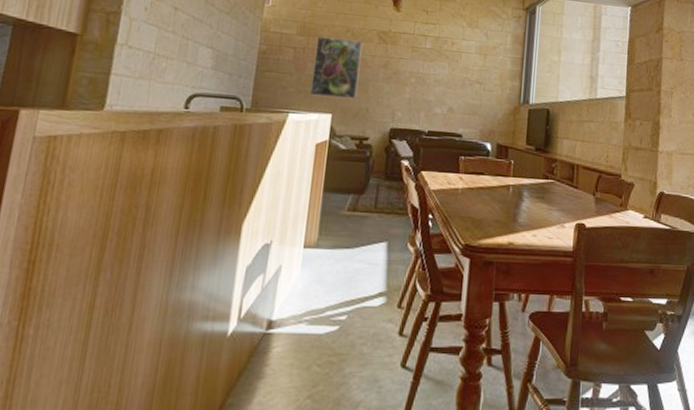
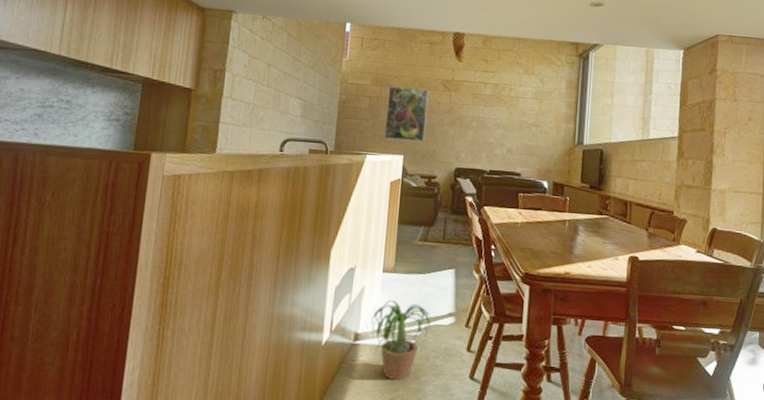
potted plant: none [281,279,366,373] -> present [365,299,438,380]

